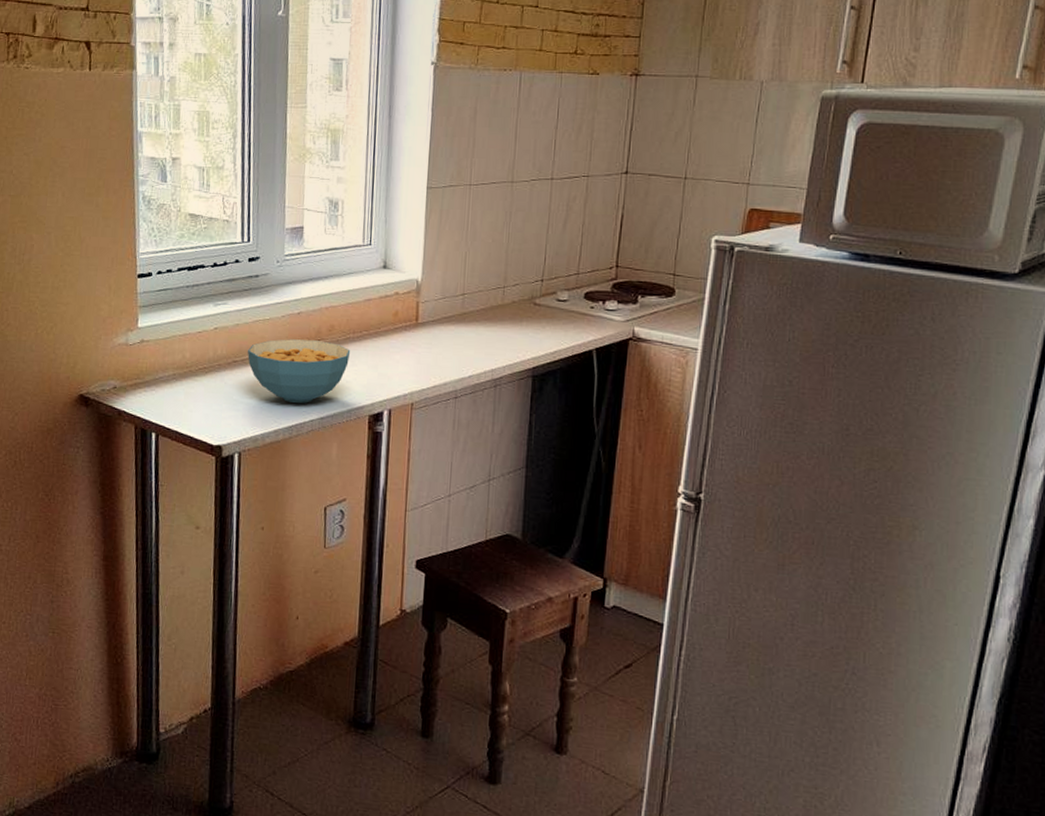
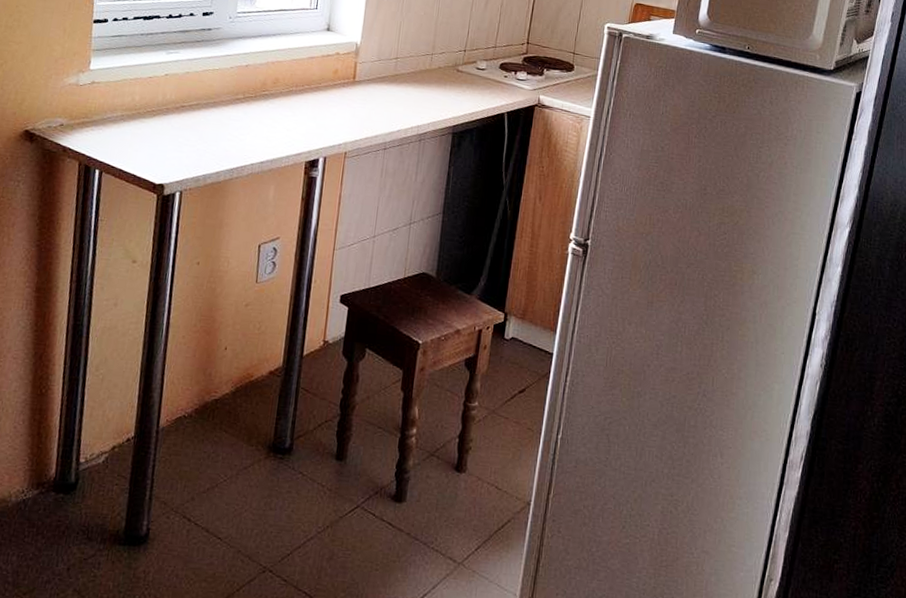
cereal bowl: present [248,339,351,403] -> none [195,88,293,148]

